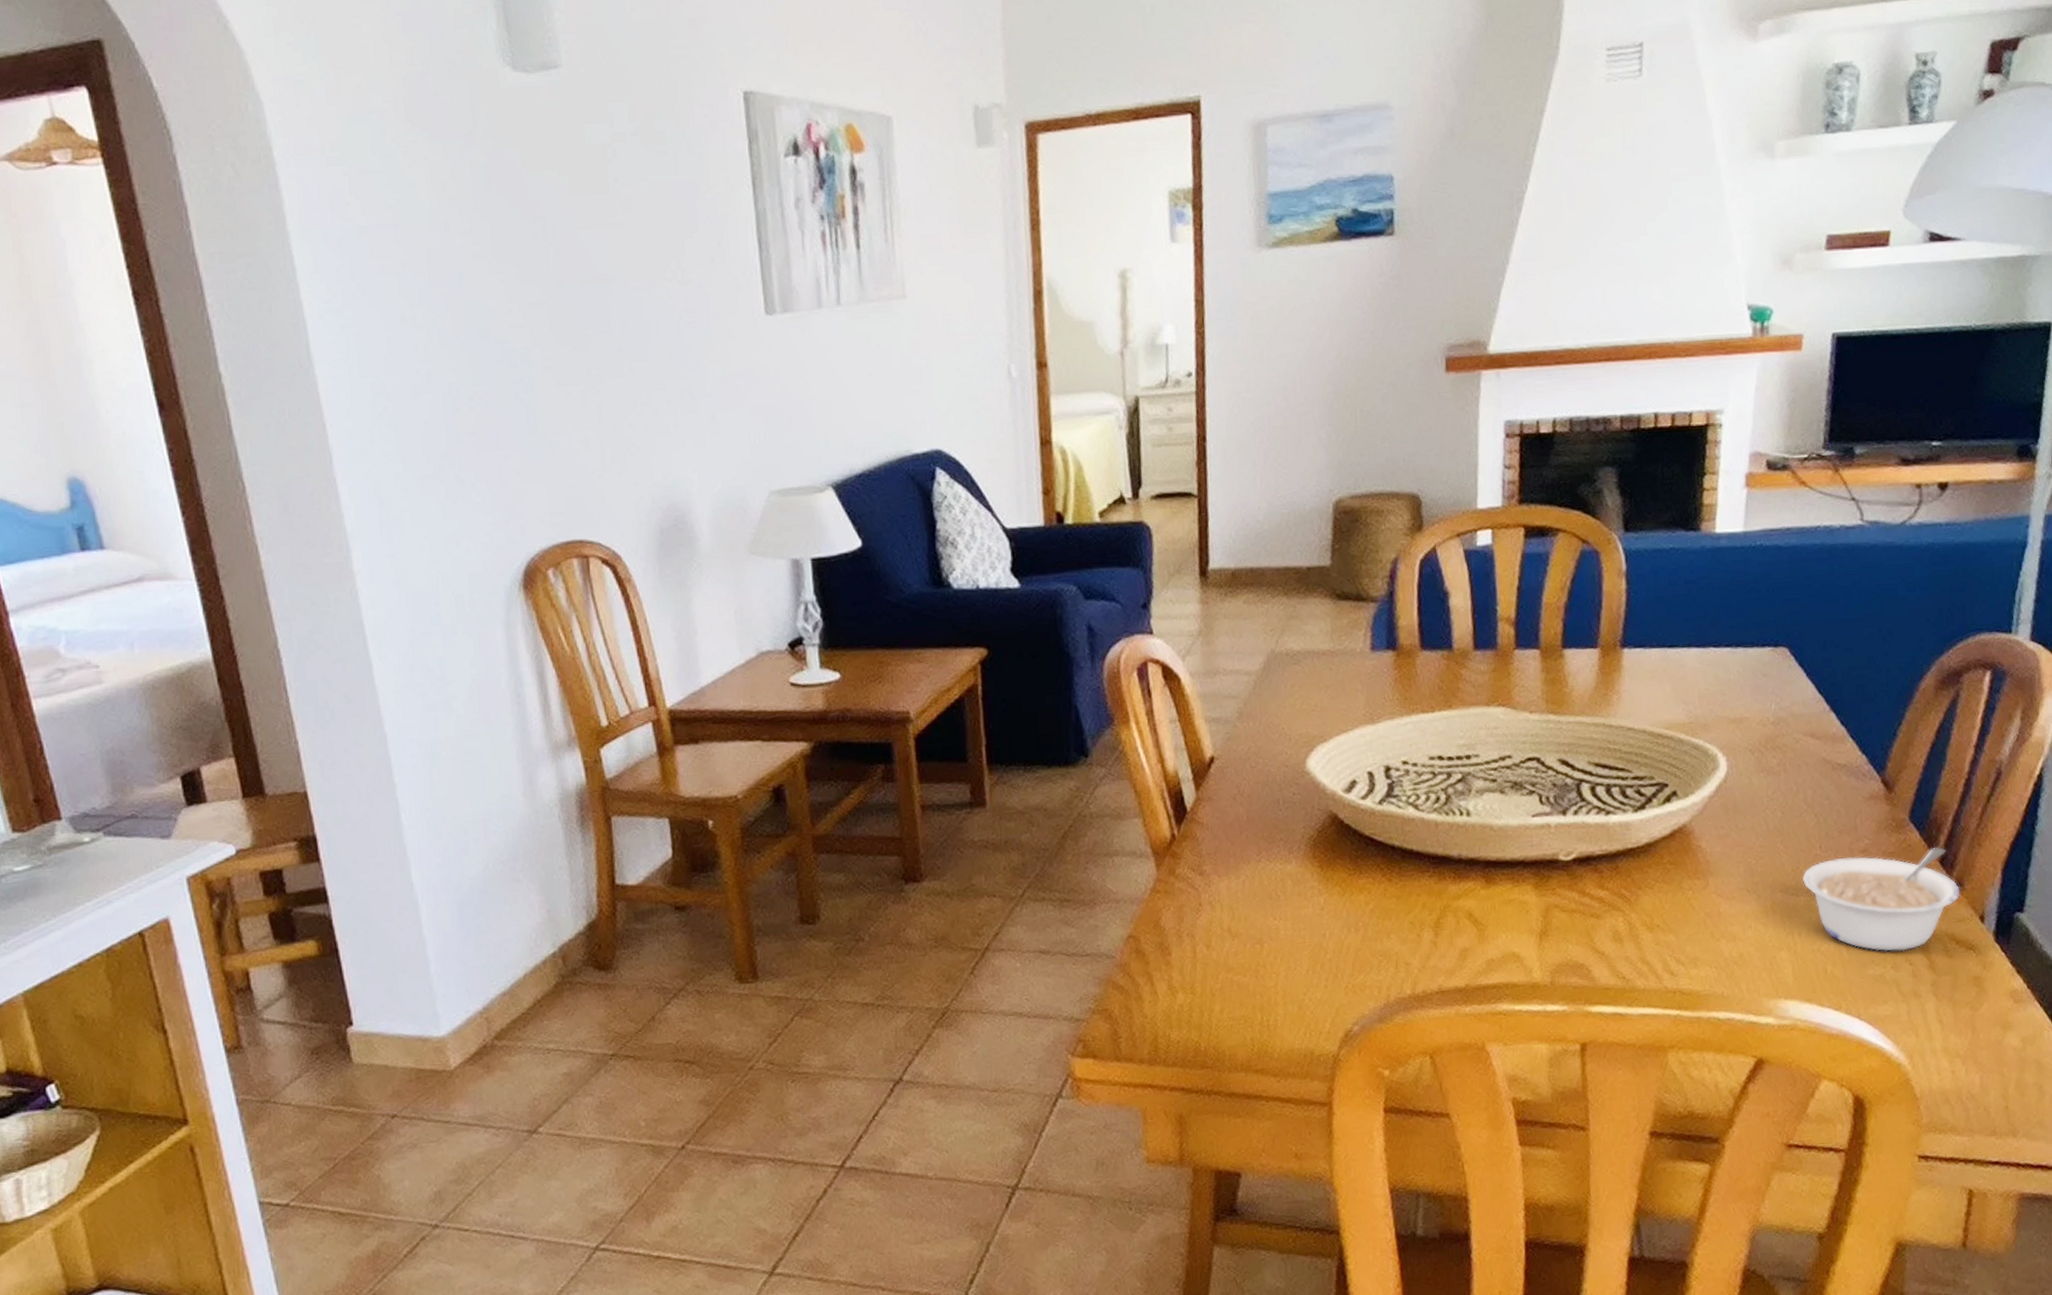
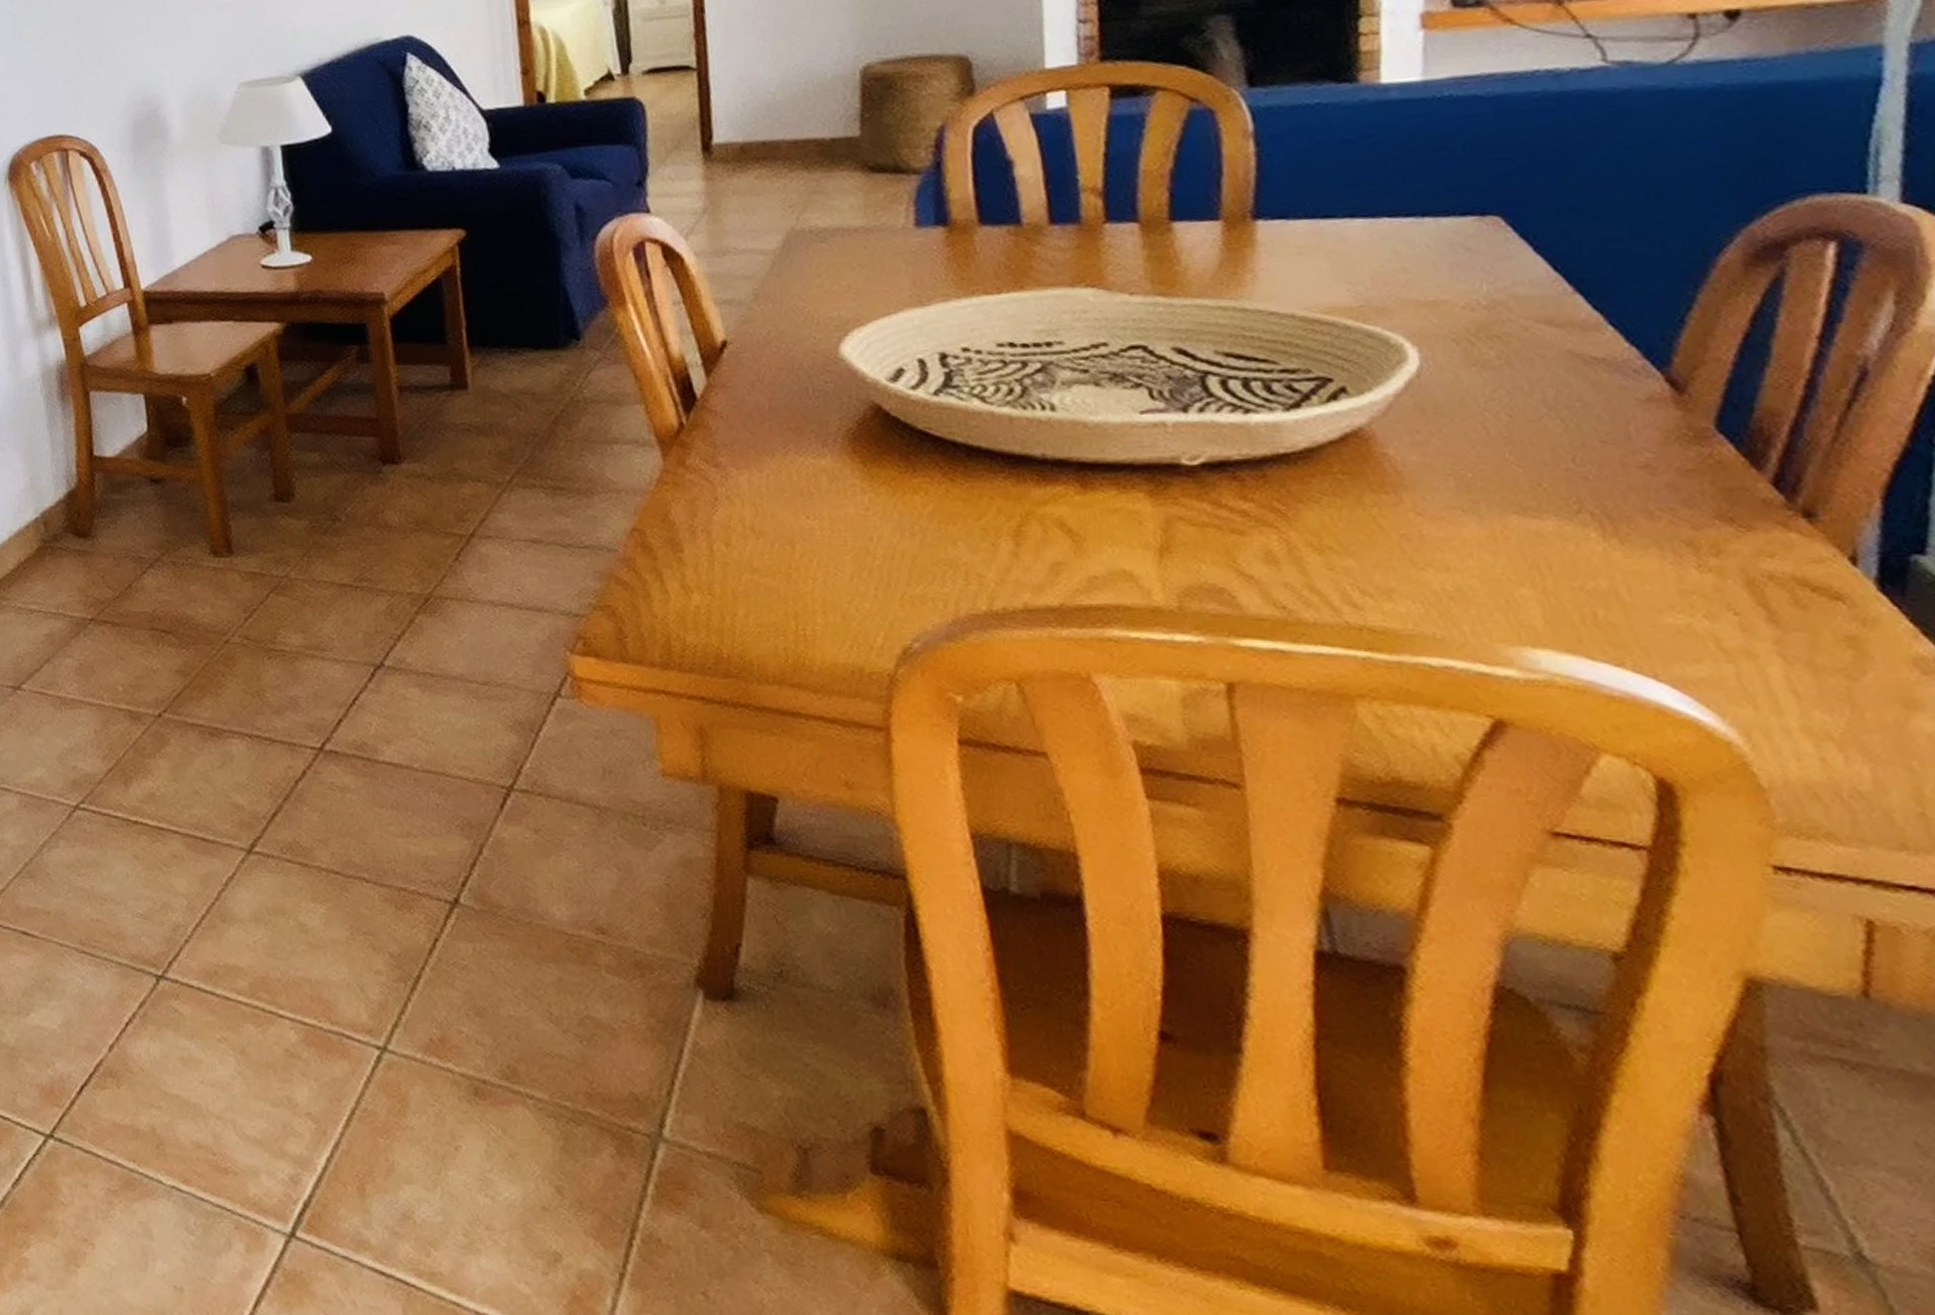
legume: present [1802,847,1961,952] -> none [1547,464,1813,597]

